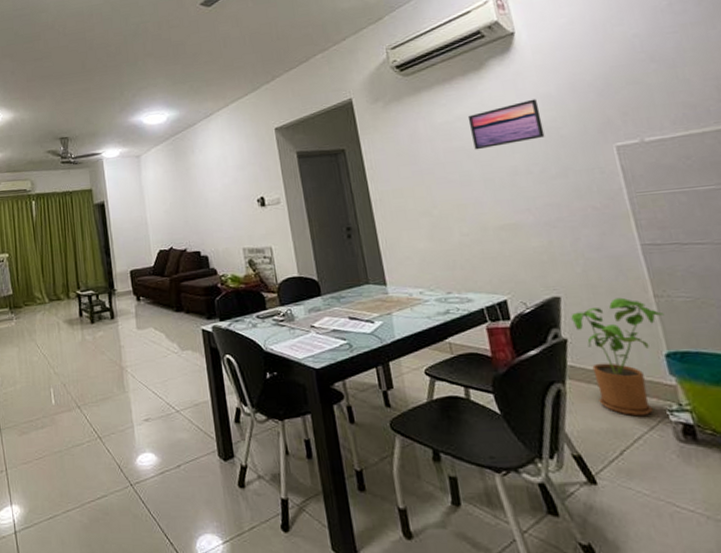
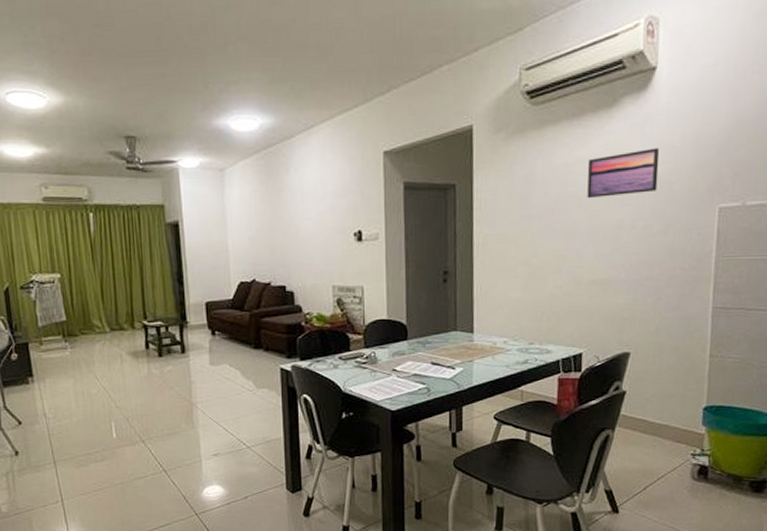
house plant: present [571,297,664,417] -> none [634,356,713,459]

